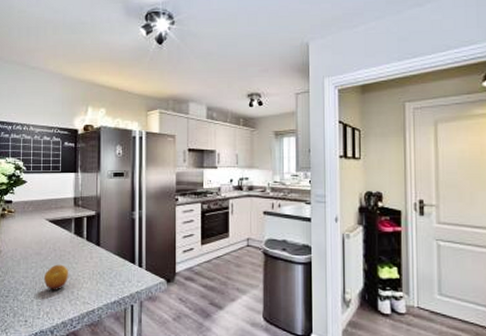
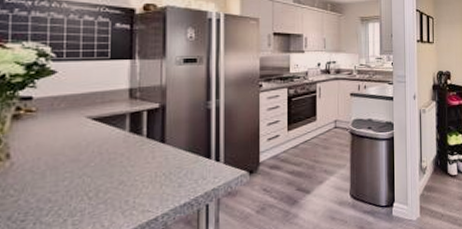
fruit: present [43,264,69,291] -> none [83,170,122,203]

